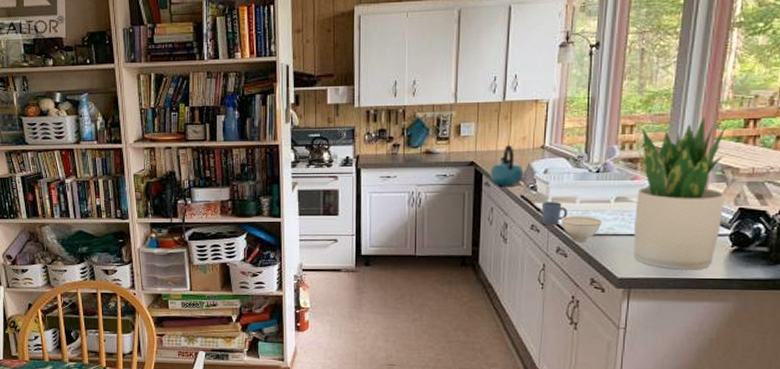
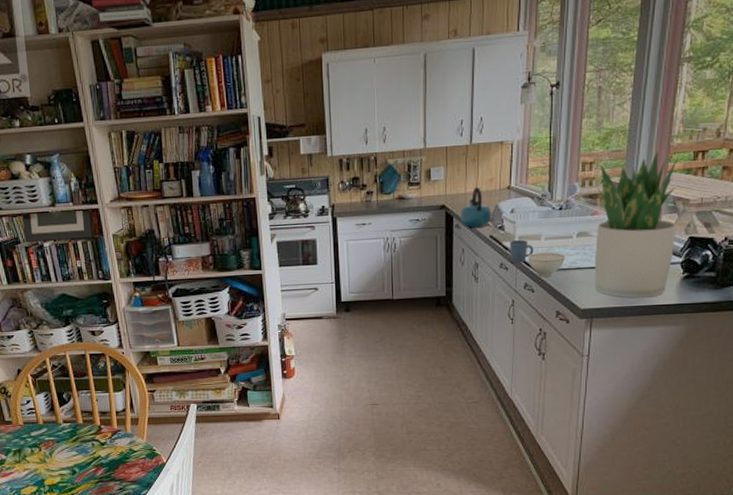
picture frame: none [47,119,115,177] -> present [22,180,94,242]

